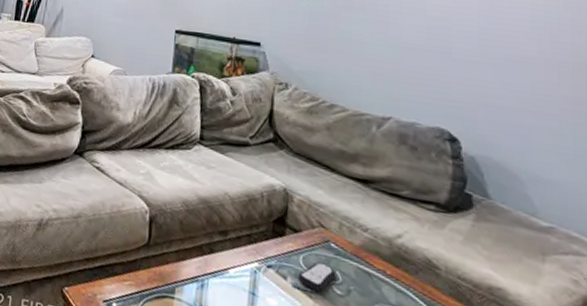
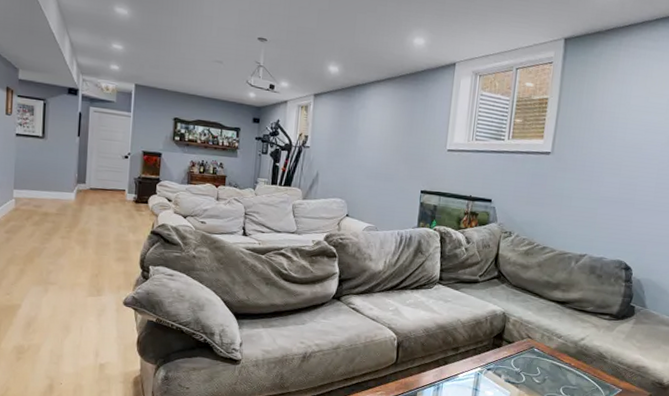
remote control: present [298,262,337,291] -> none [509,362,537,382]

